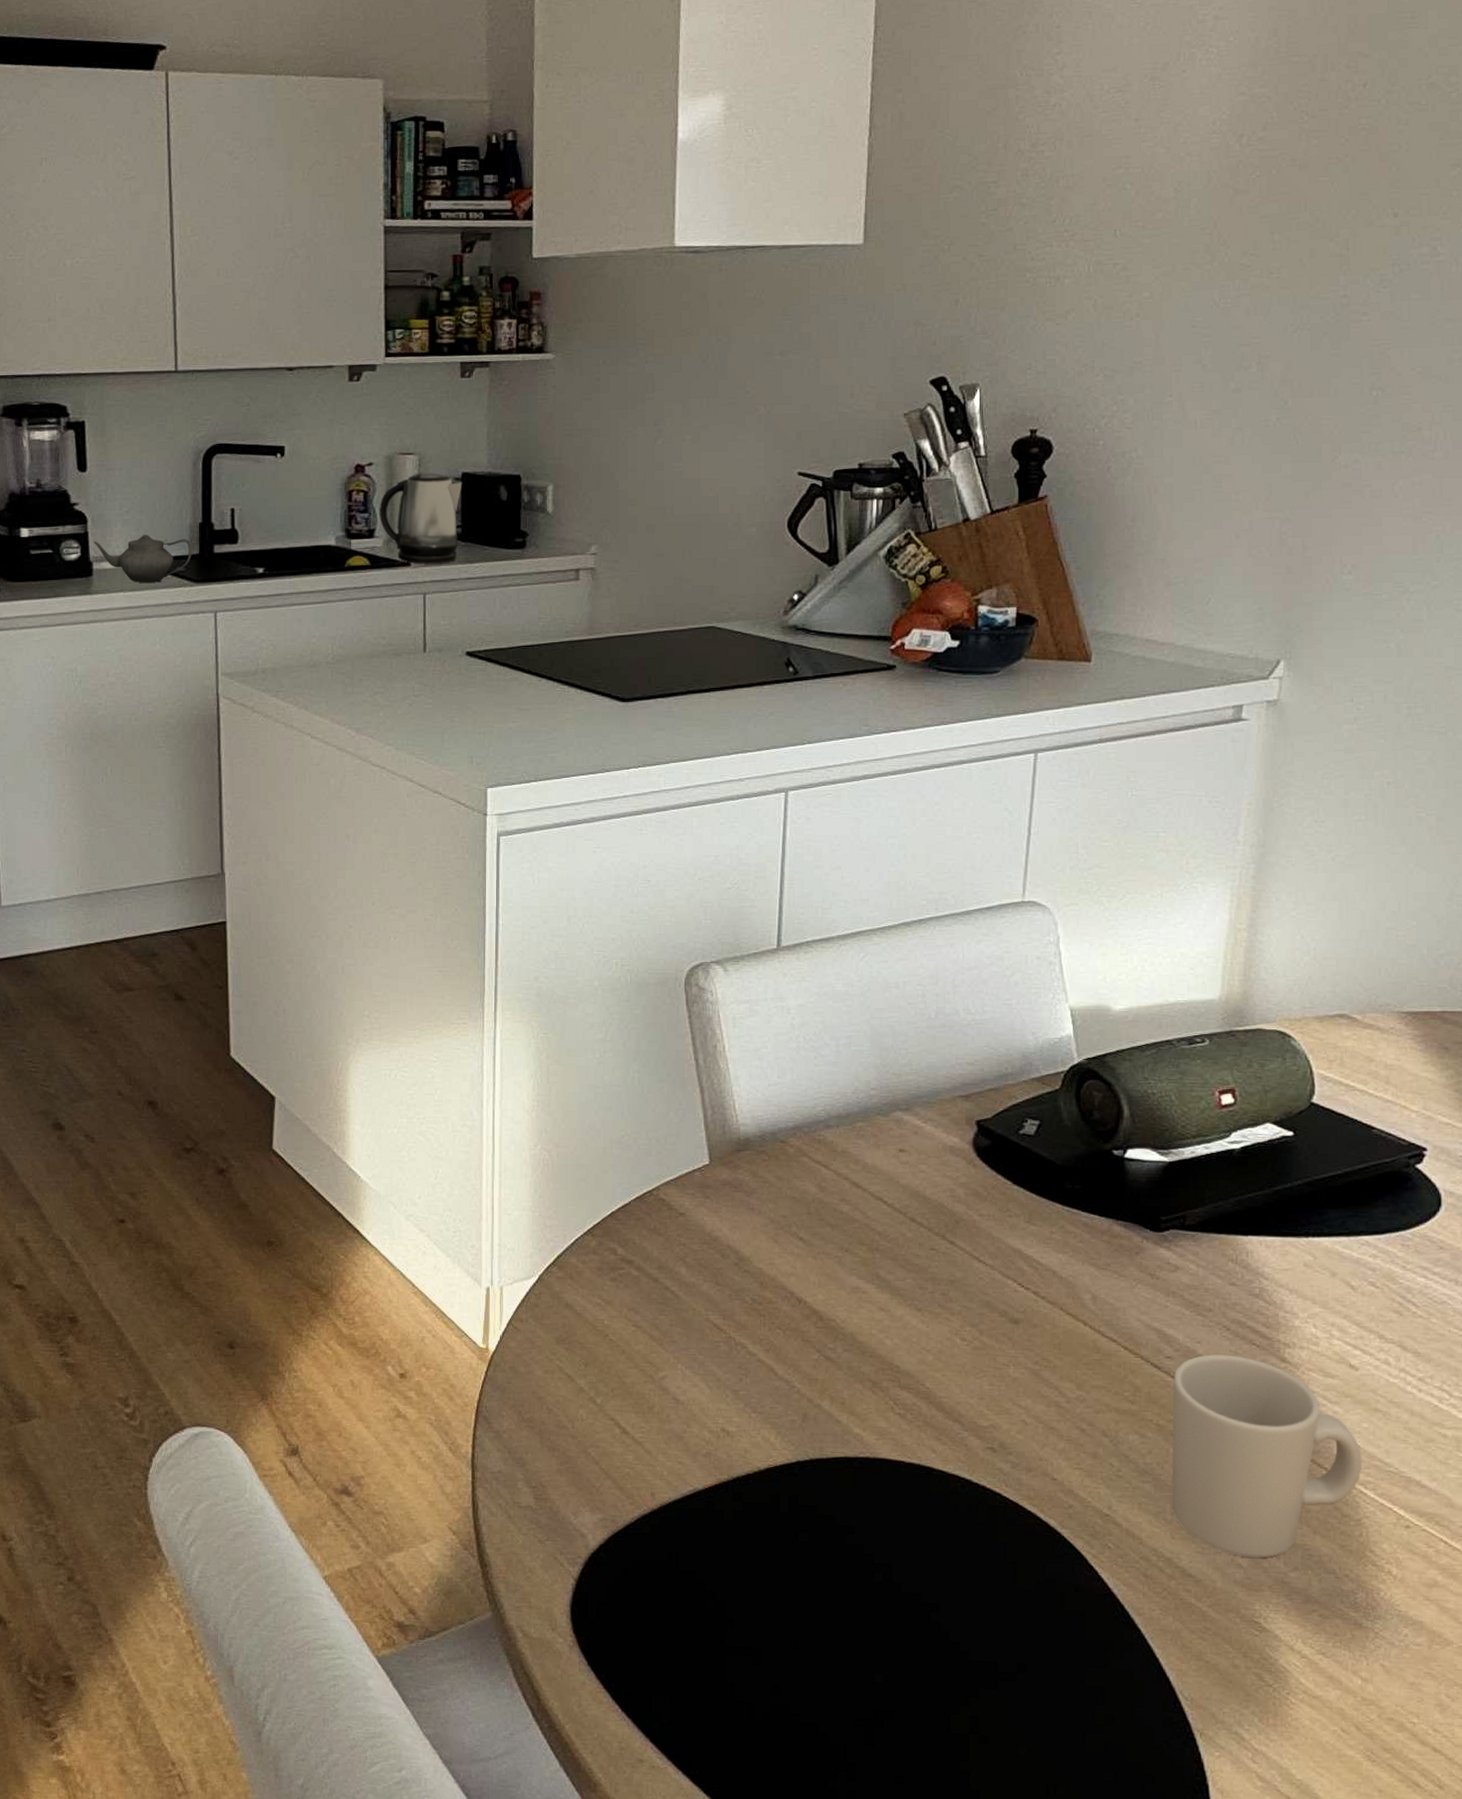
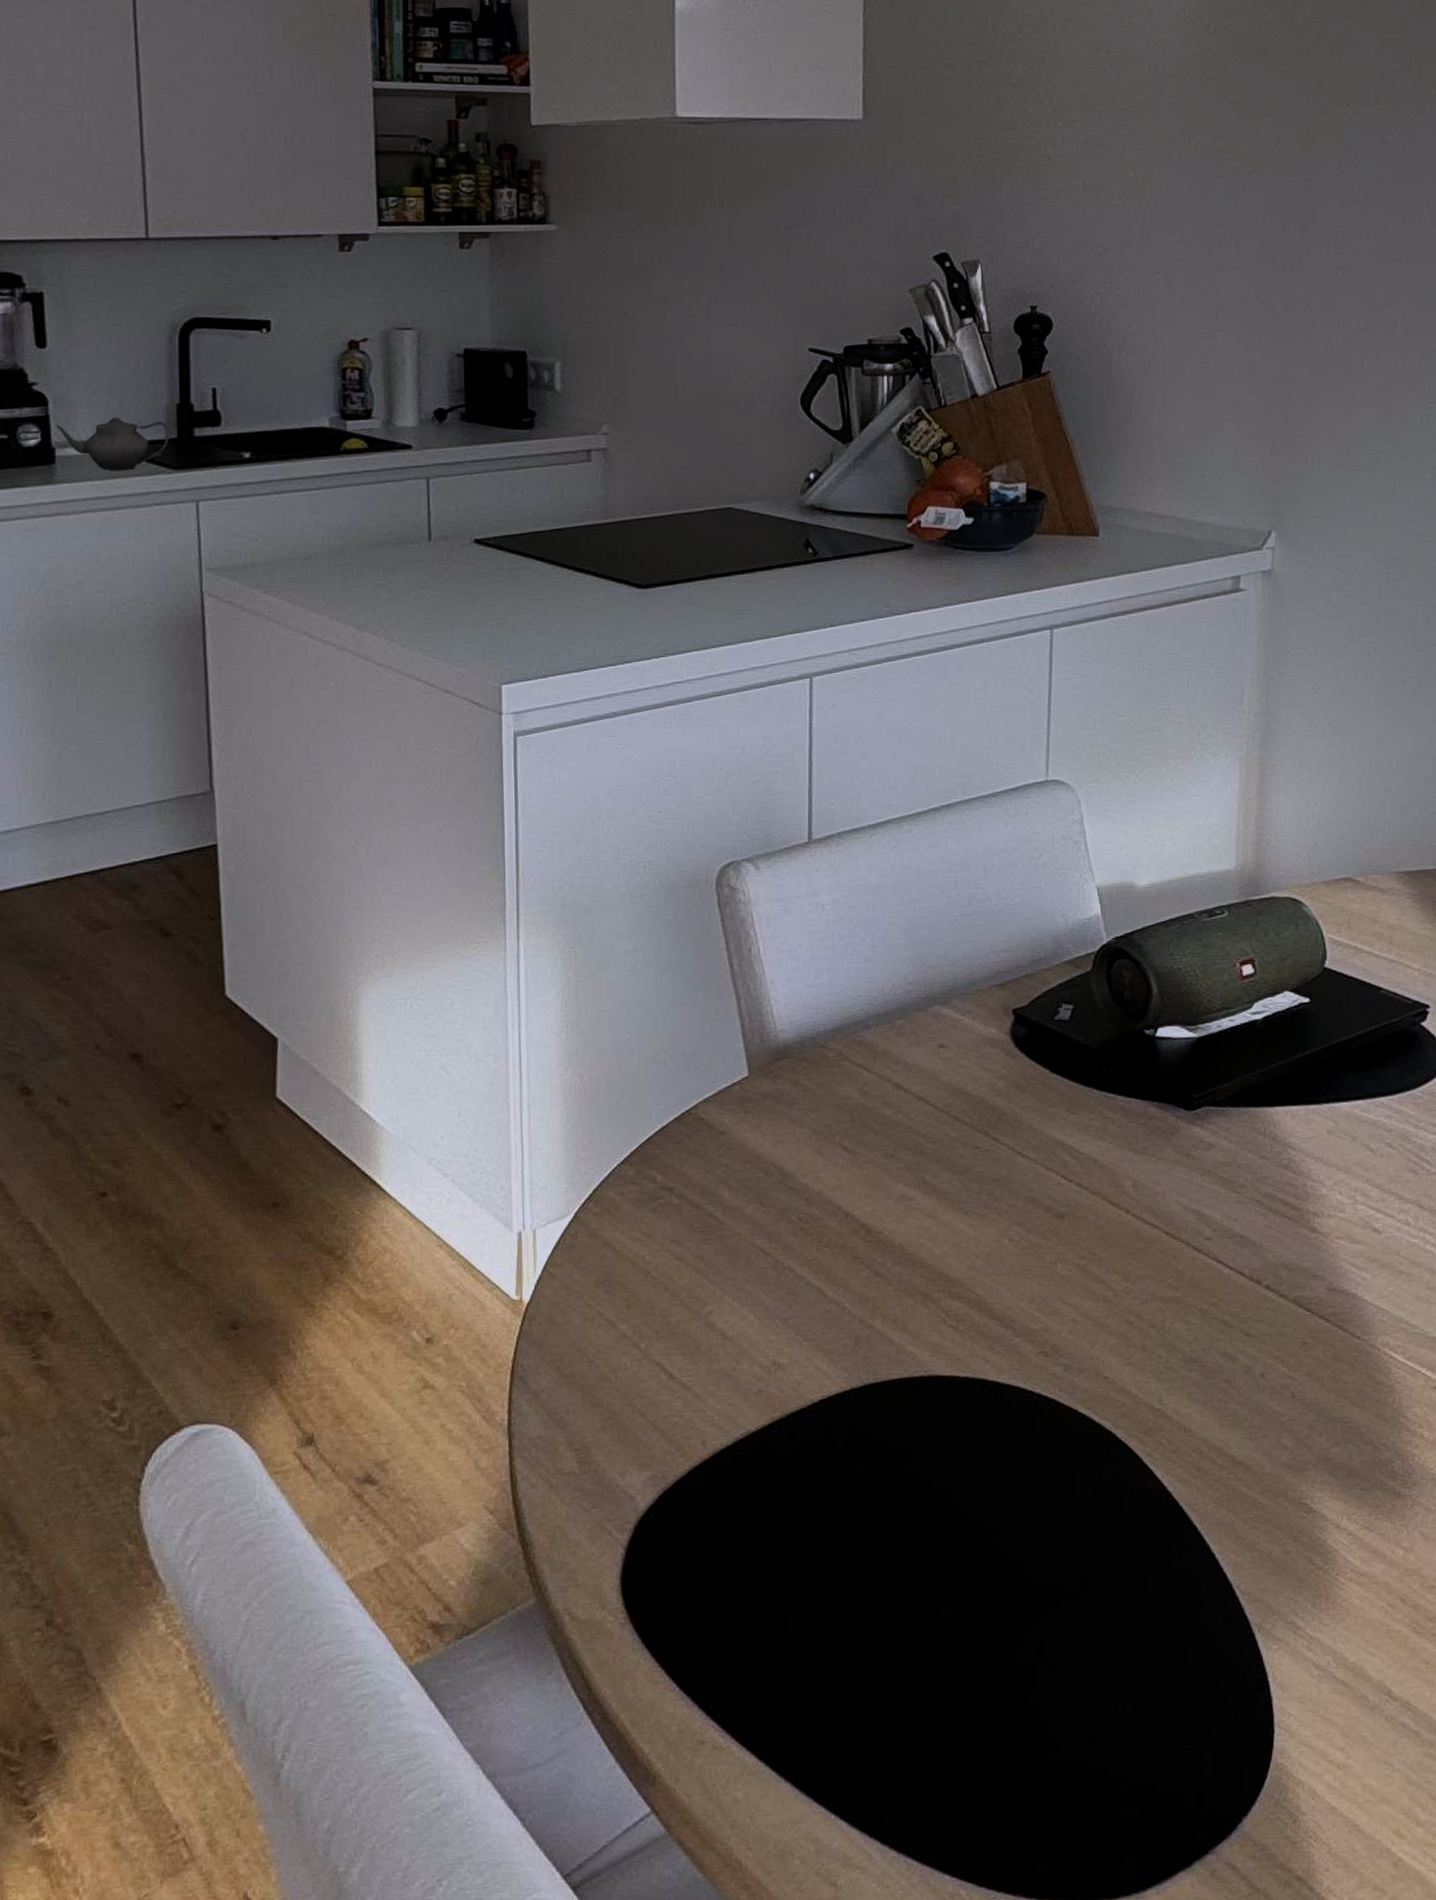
kettle: present [379,472,463,563] -> none [376,348,465,446]
mug: present [1171,1354,1362,1558] -> none [1213,1230,1391,1438]

